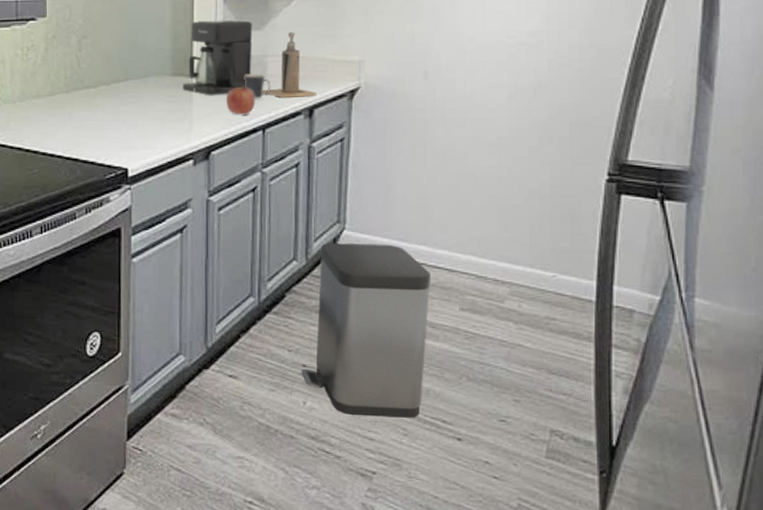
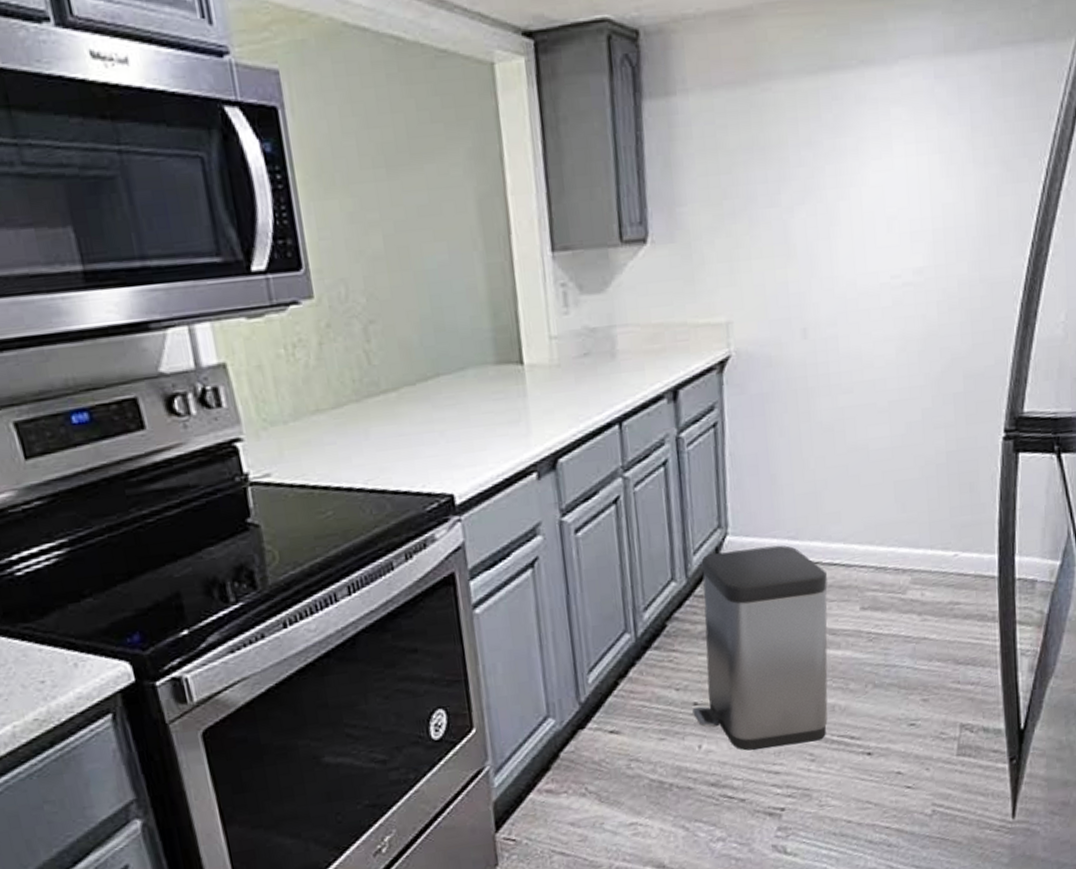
coffee maker: present [183,20,253,96] -> none [512,281,598,387]
fruit: present [226,85,256,115] -> none [569,368,607,408]
mug: present [244,74,271,100] -> none [588,351,624,386]
soap dispenser: present [262,32,317,98] -> none [613,292,680,380]

